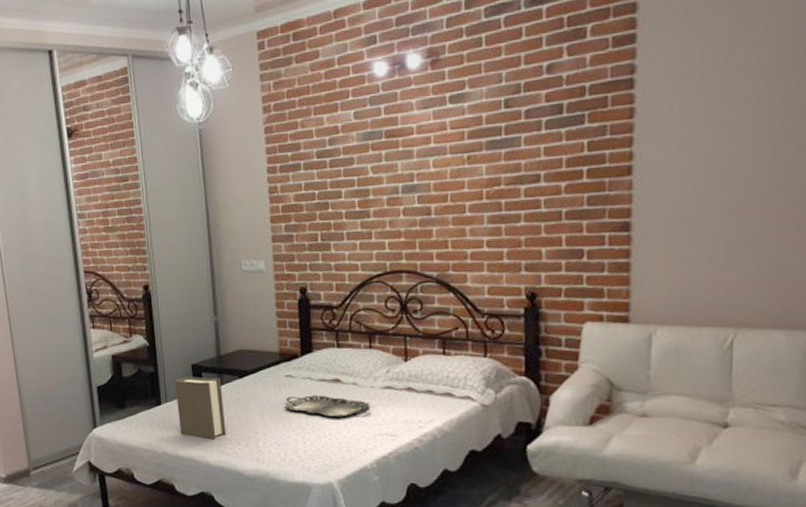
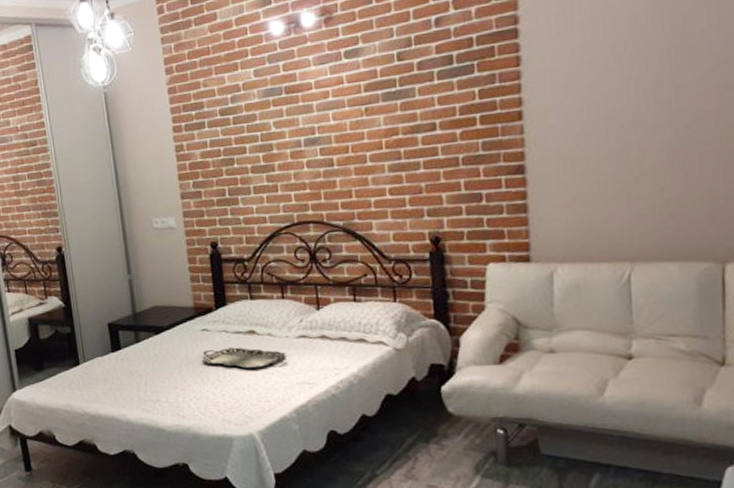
book: present [174,377,227,441] -> none [91,335,146,399]

